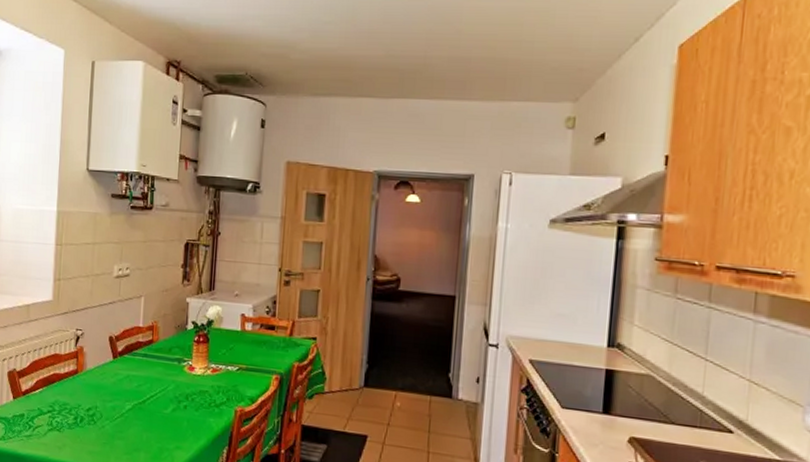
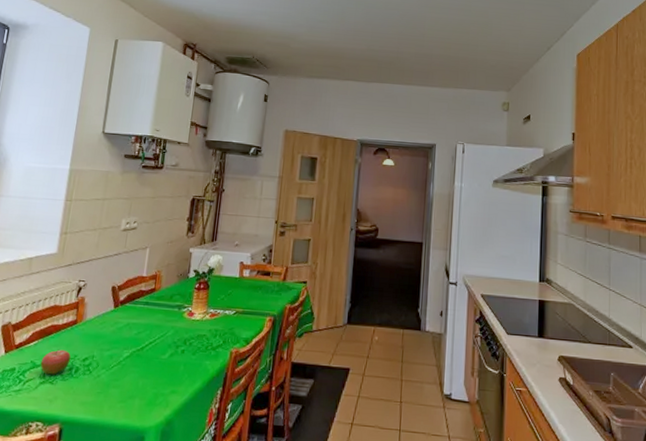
fruit: none [47,398,76,423] -> present [40,349,71,375]

